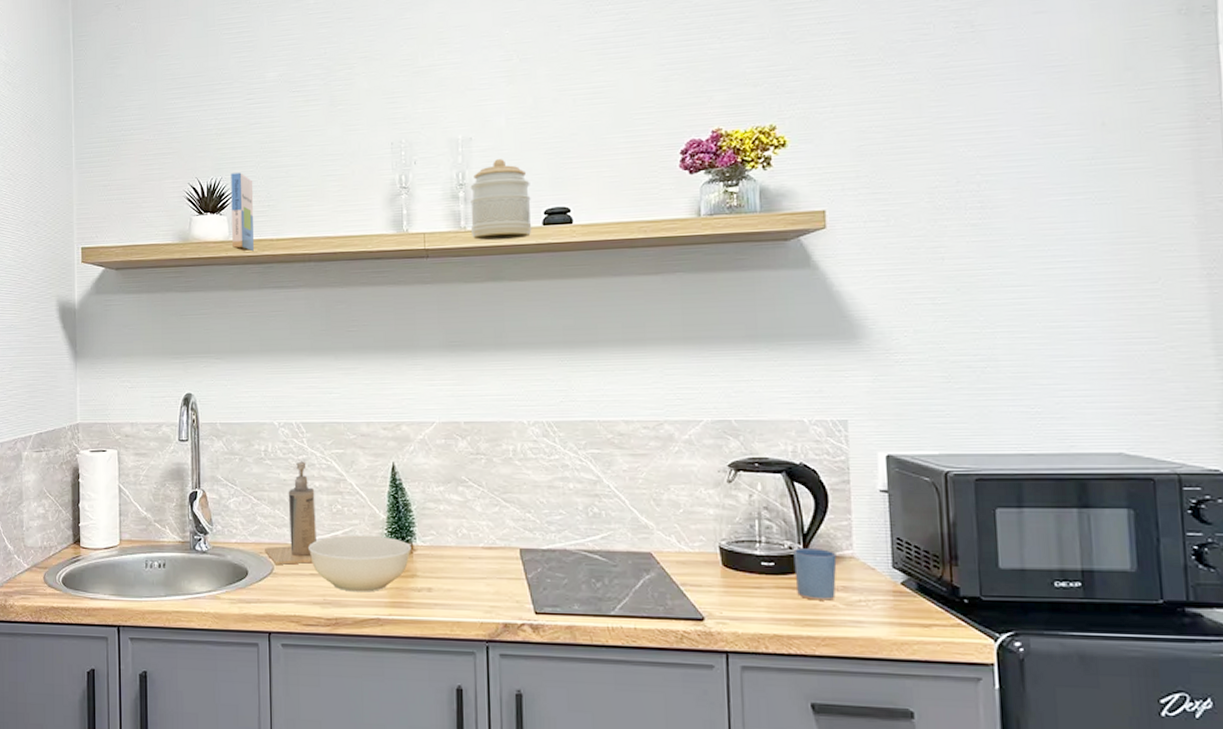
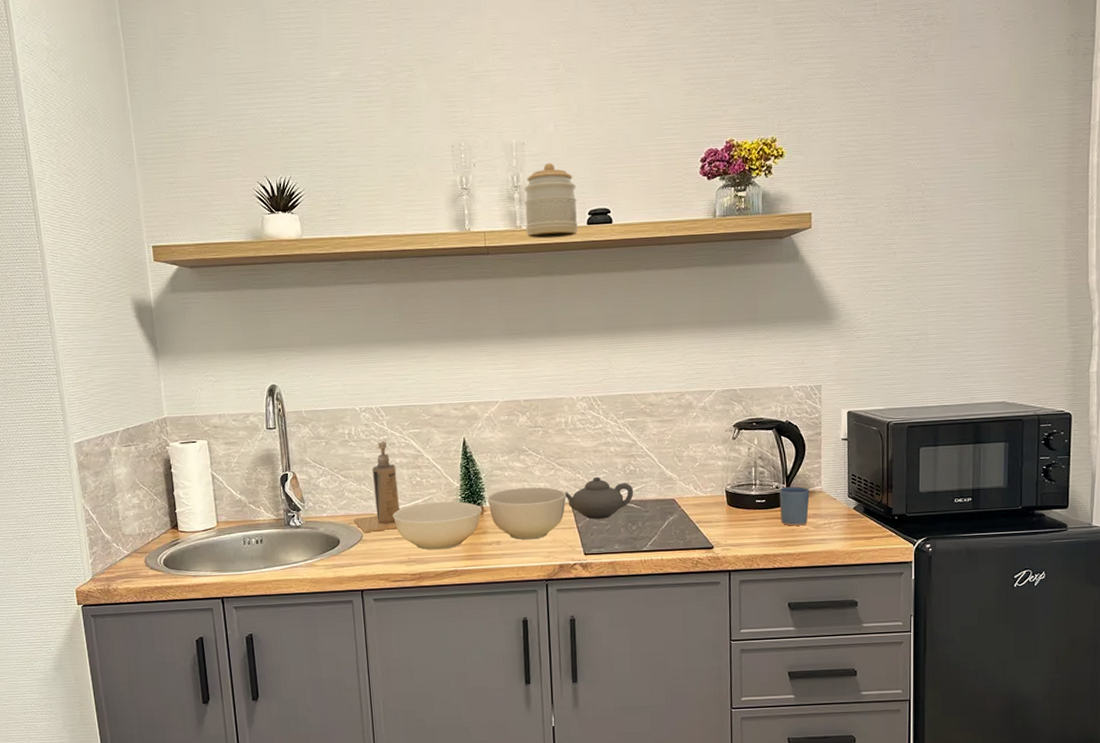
book: present [231,172,254,252] -> none [299,172,327,250]
bowl: none [418,525,514,590] -> present [487,487,567,540]
teapot: none [512,518,599,571] -> present [565,476,634,519]

